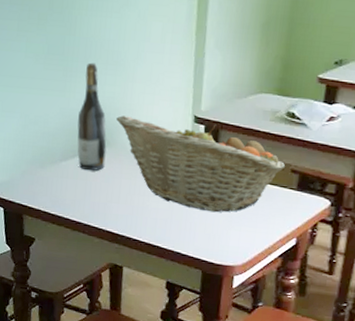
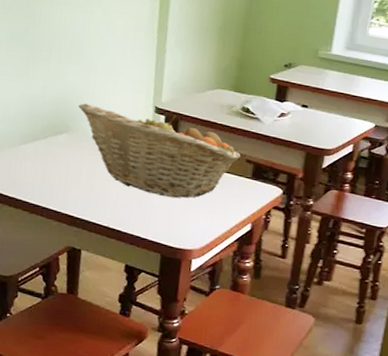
wine bottle: present [77,62,107,171] -> none [37,52,68,155]

